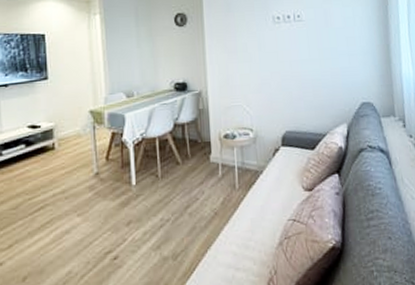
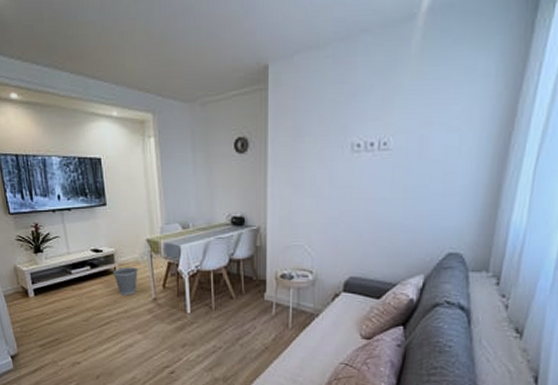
wastebasket: none [51,141,79,174] -> present [113,267,138,296]

